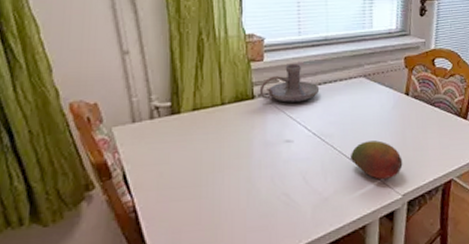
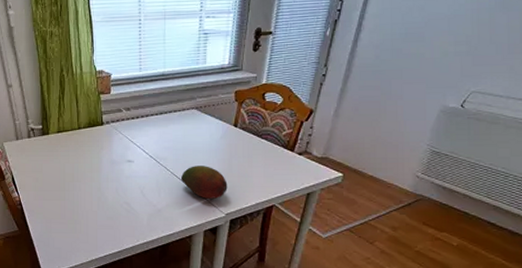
candle holder: present [259,63,320,102] -> none [107,96,157,129]

